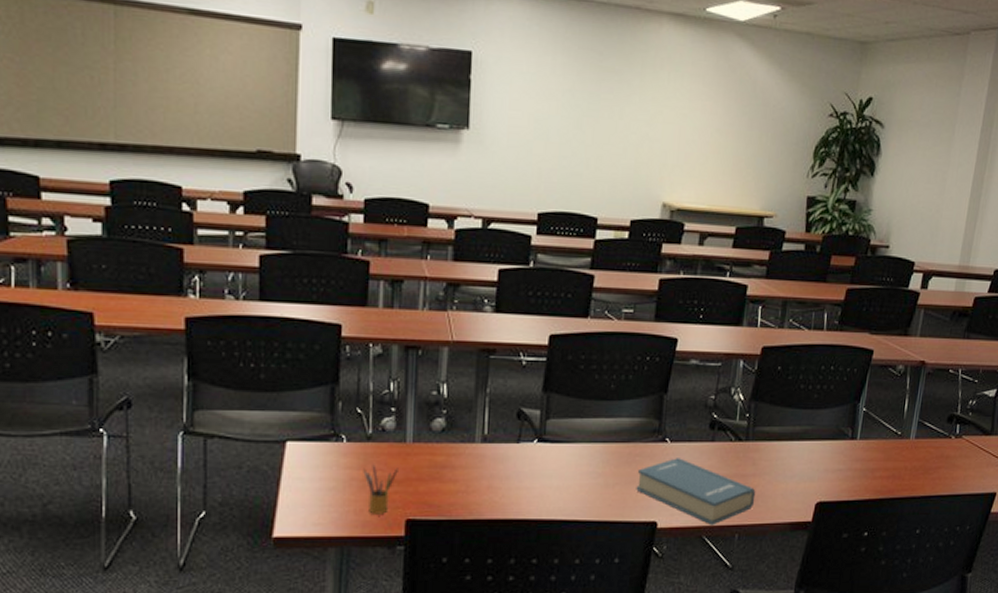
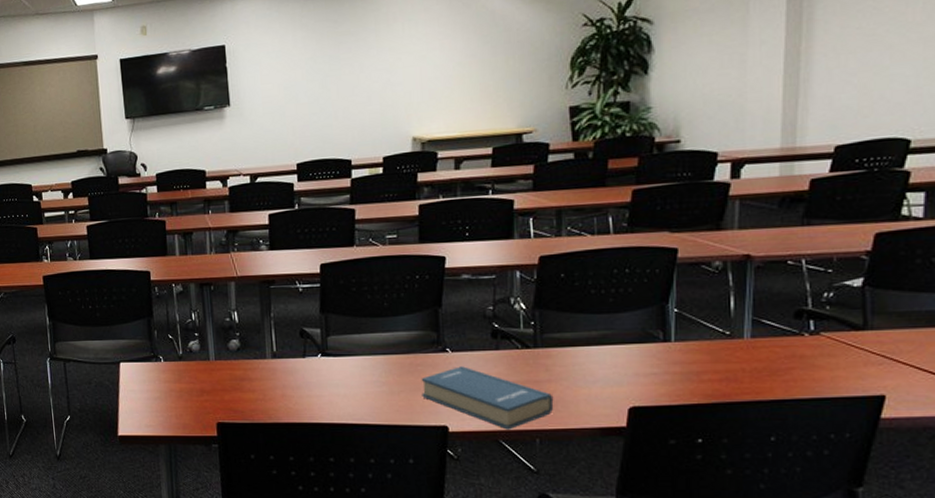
pencil box: present [363,463,398,514] -> none [179,377,206,418]

